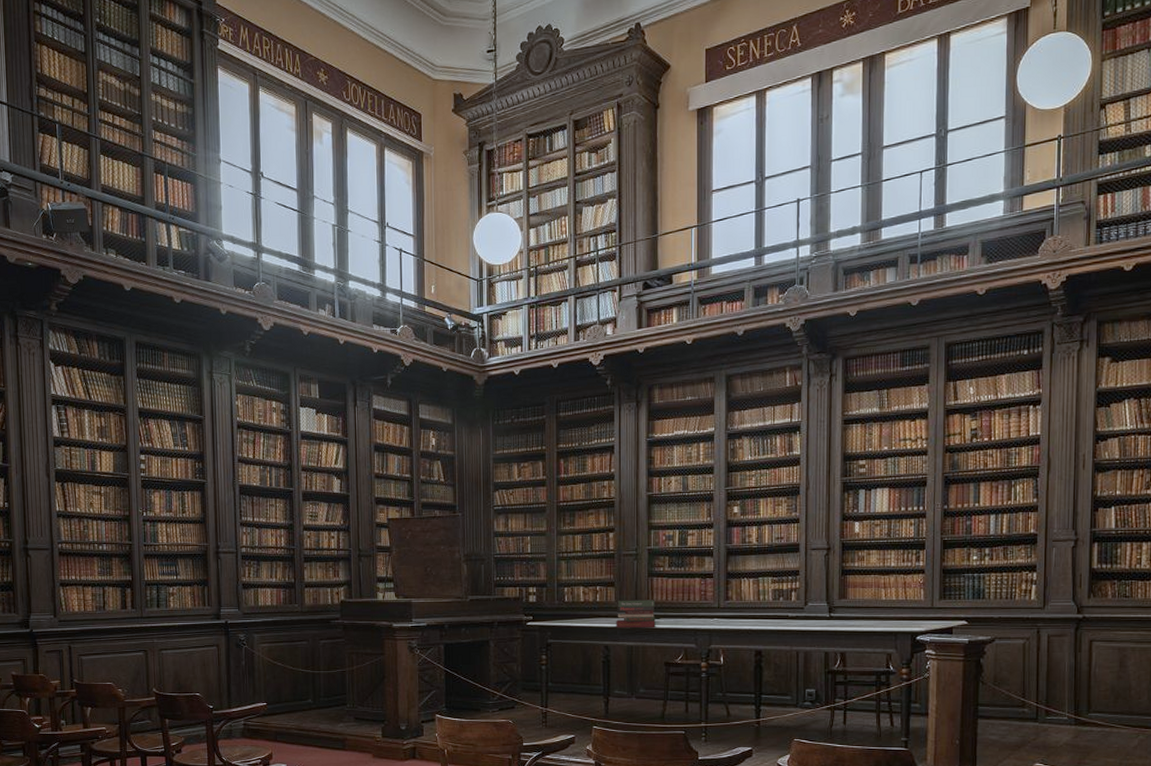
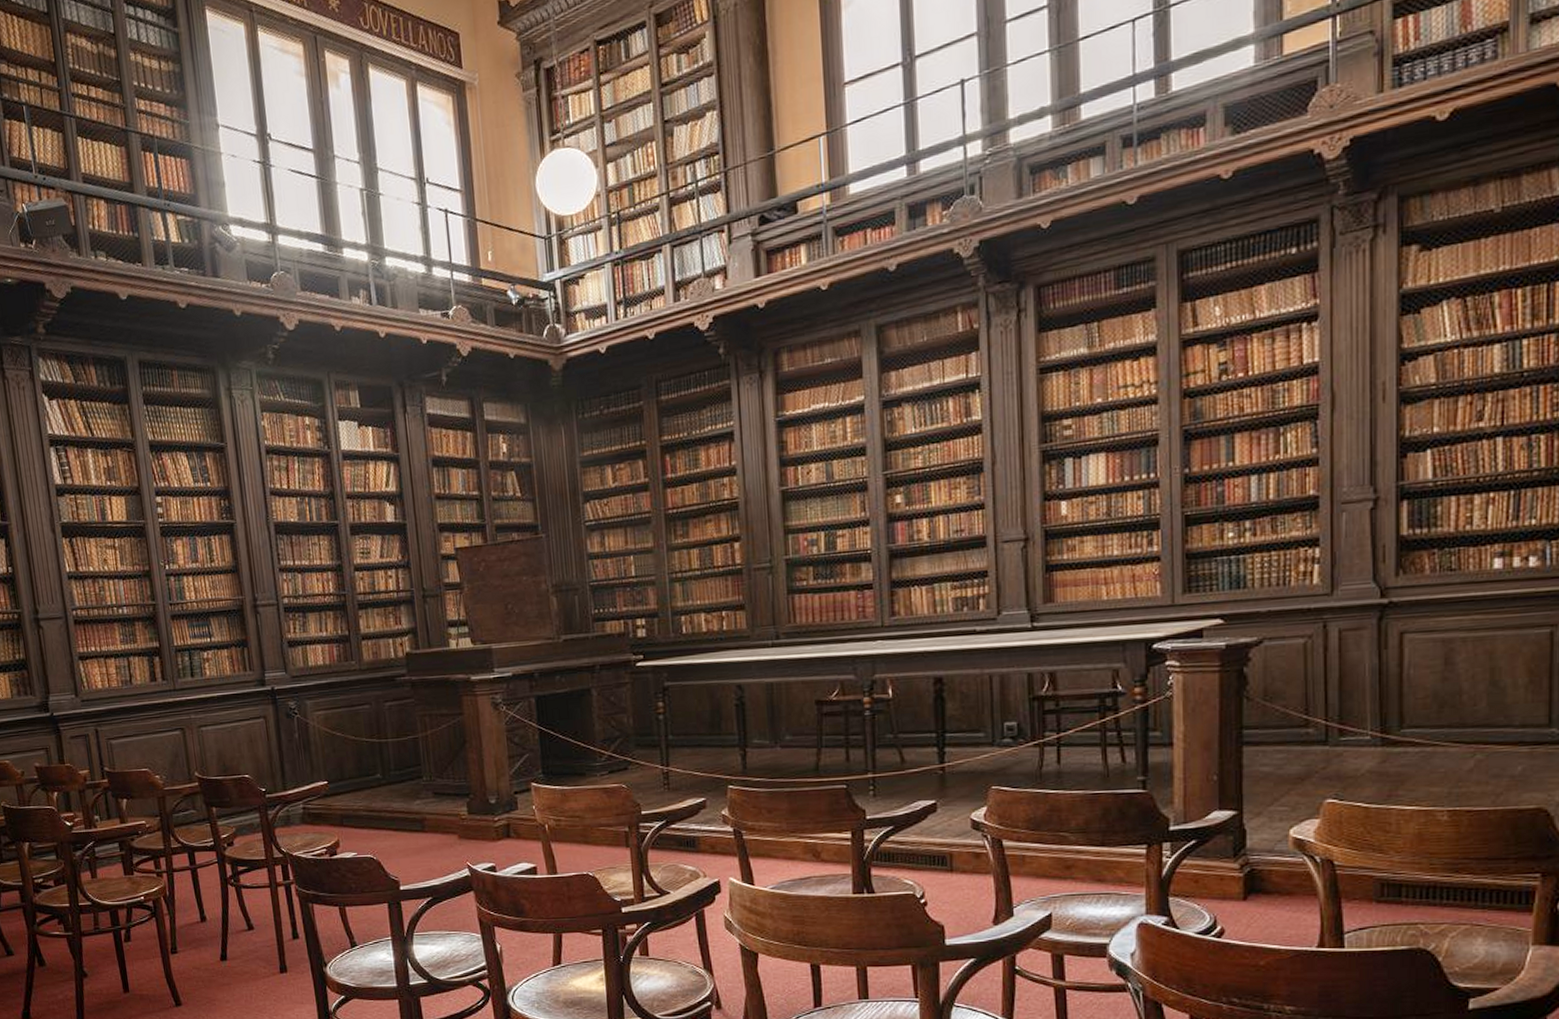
books: present [616,600,656,627] -> none [749,622,801,661]

